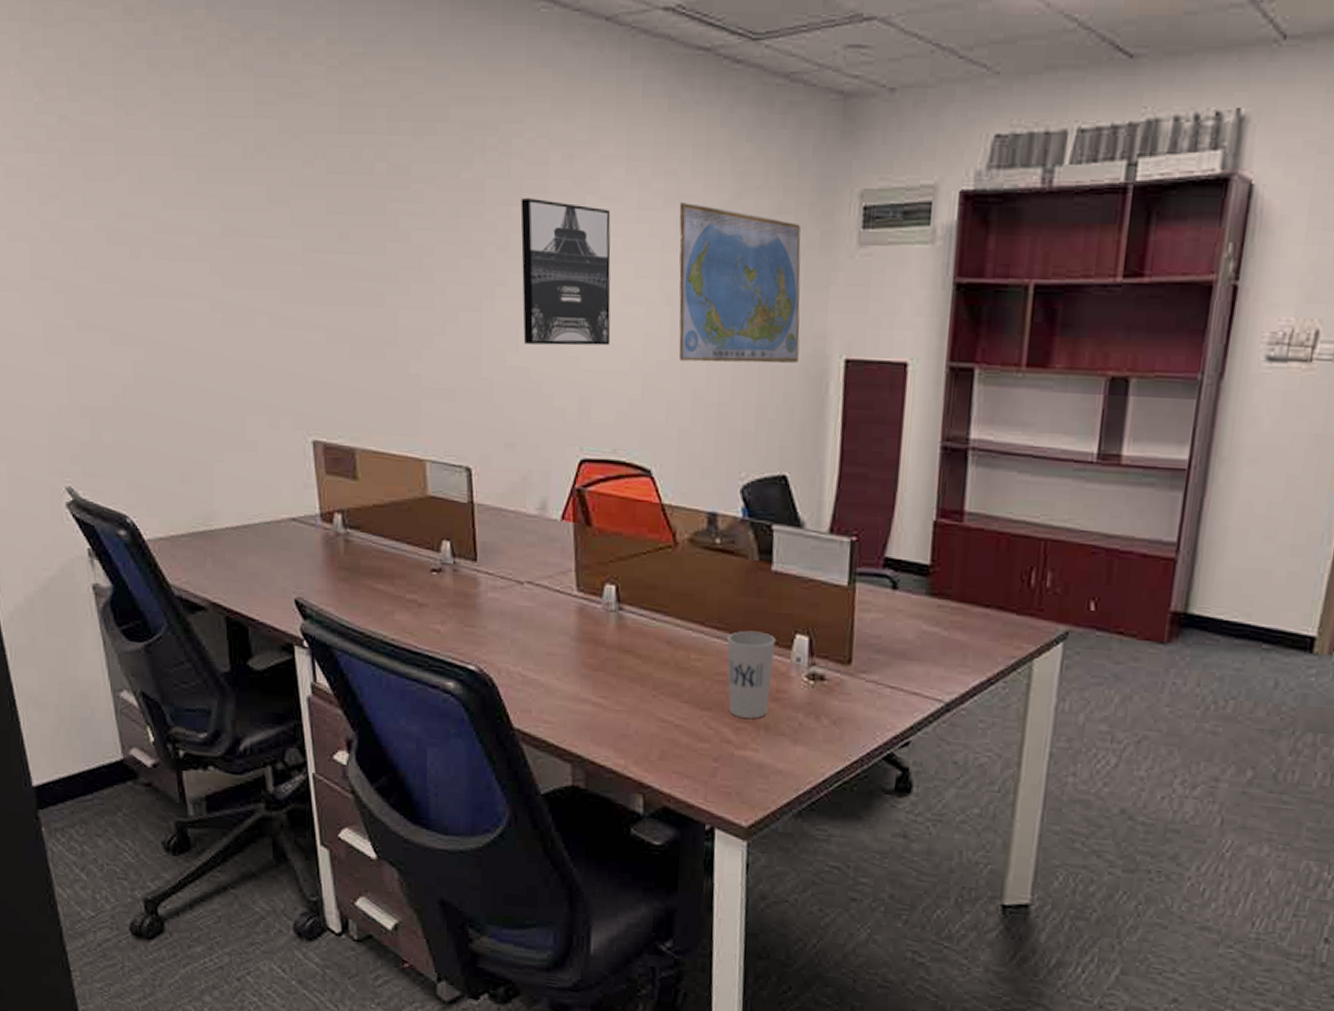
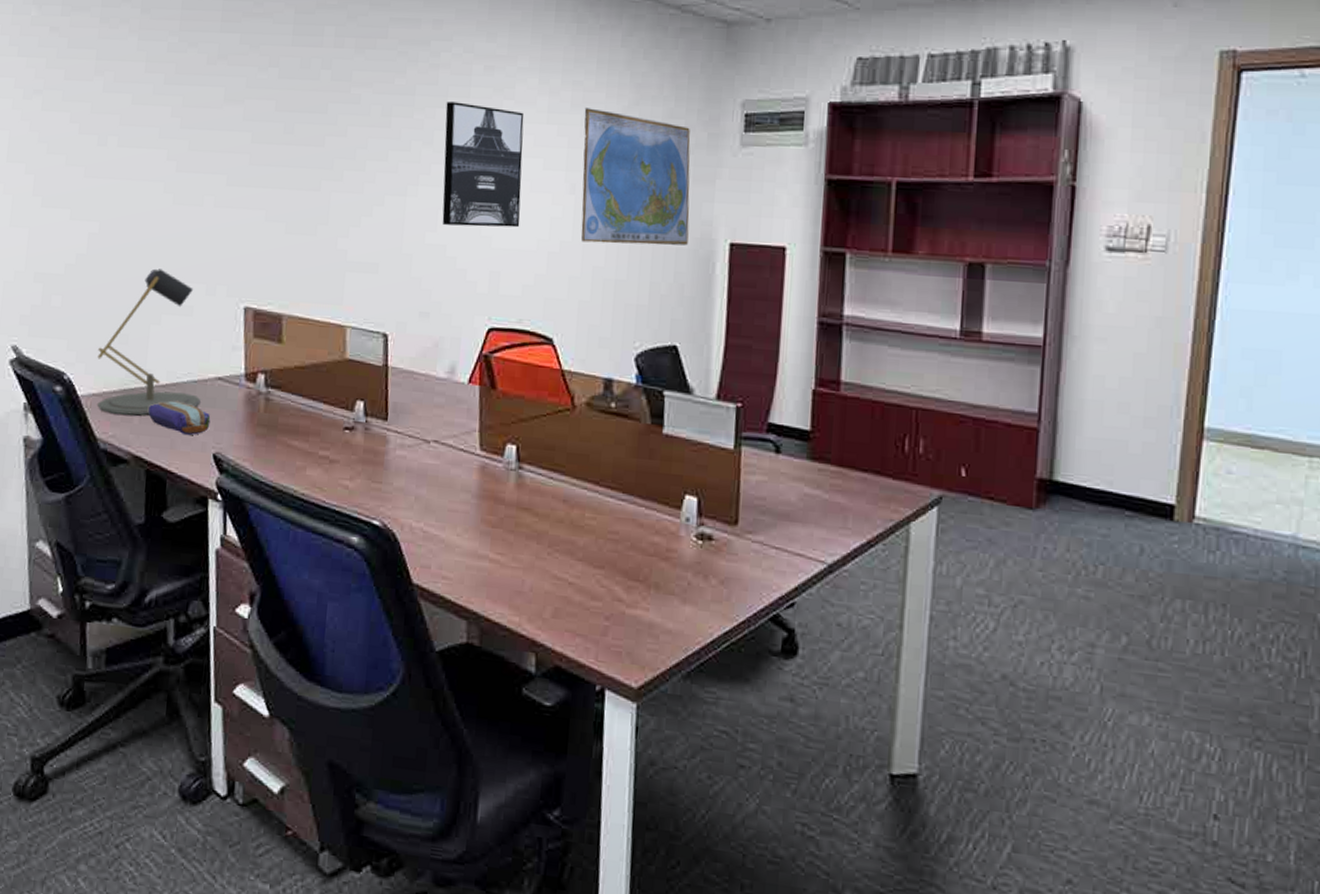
desk lamp: none [160,399,276,560] -> present [97,268,201,416]
pencil case: none [221,544,288,581] -> present [148,401,211,436]
cup: present [727,630,776,719] -> none [620,490,666,578]

